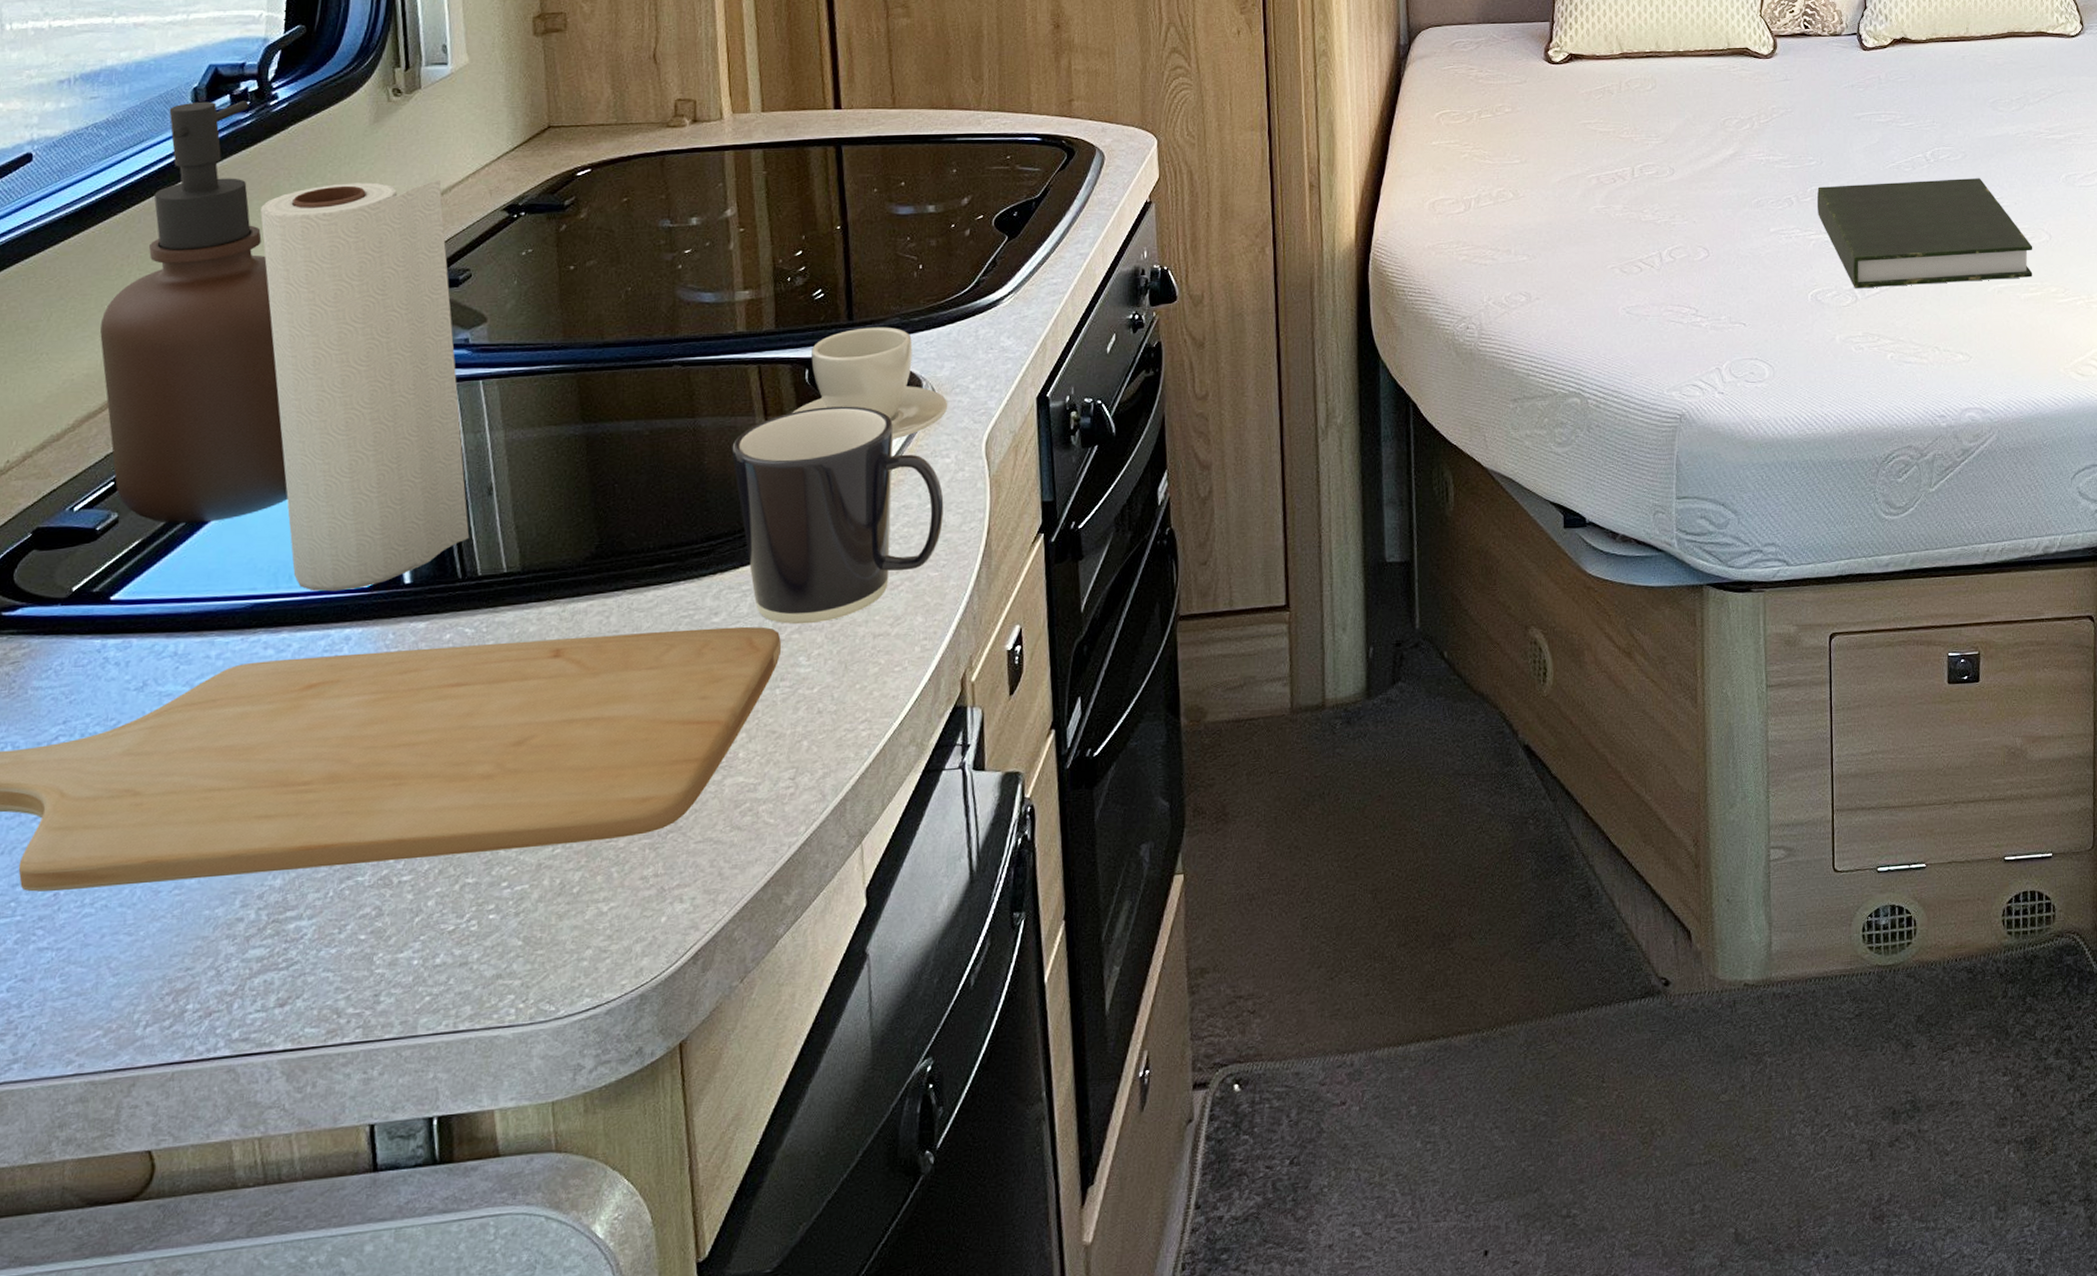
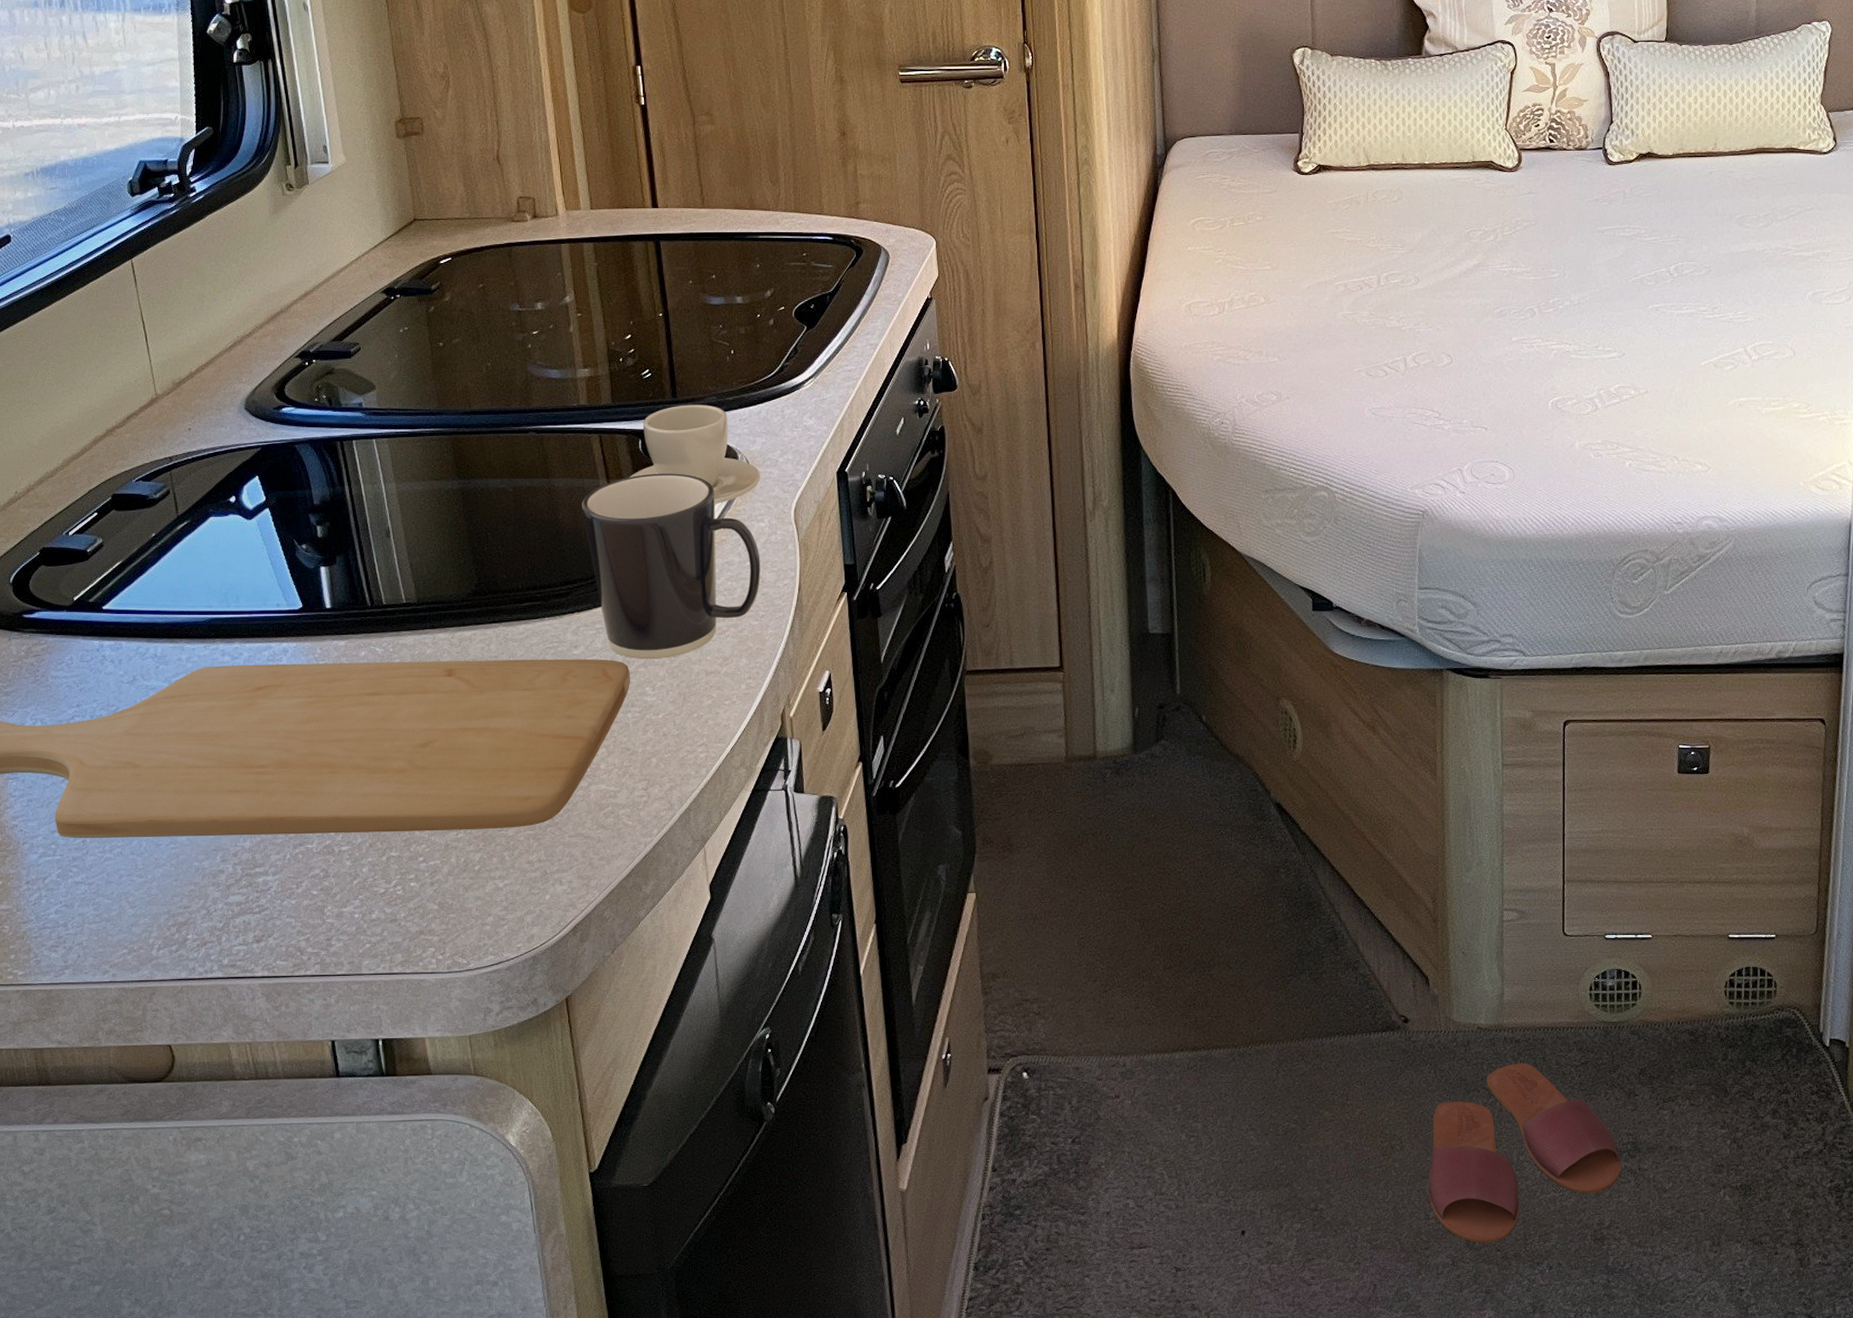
soap dispenser: present [100,101,289,524] -> none [76,193,231,550]
paper towel roll: present [260,180,470,592] -> none [190,264,374,612]
slippers: none [1692,1020,1900,1237] -> present [1428,1062,1622,1243]
book: present [1816,178,2033,289] -> none [1558,293,1776,398]

